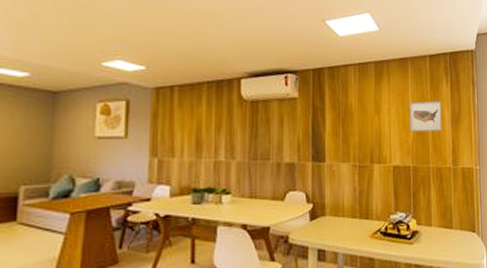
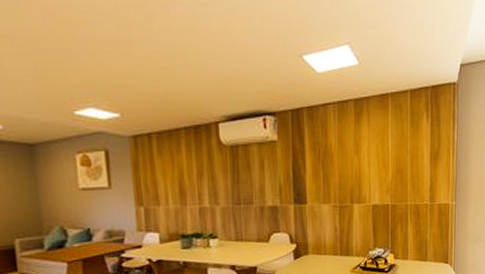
wall art: present [409,100,442,132] -> none [389,138,421,171]

